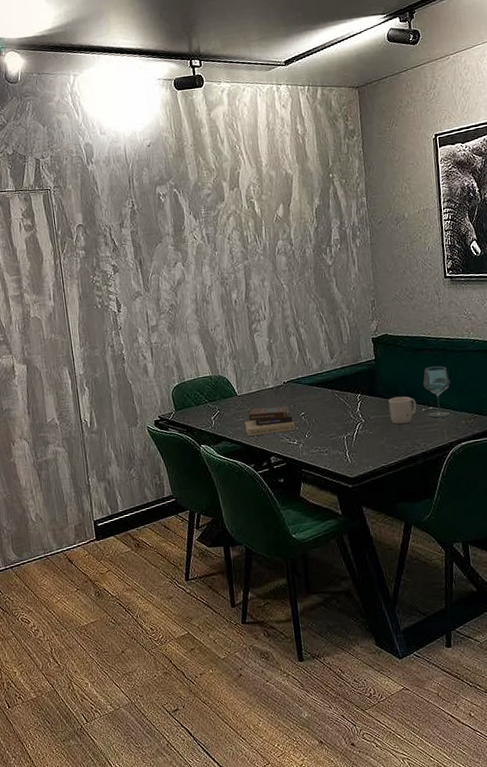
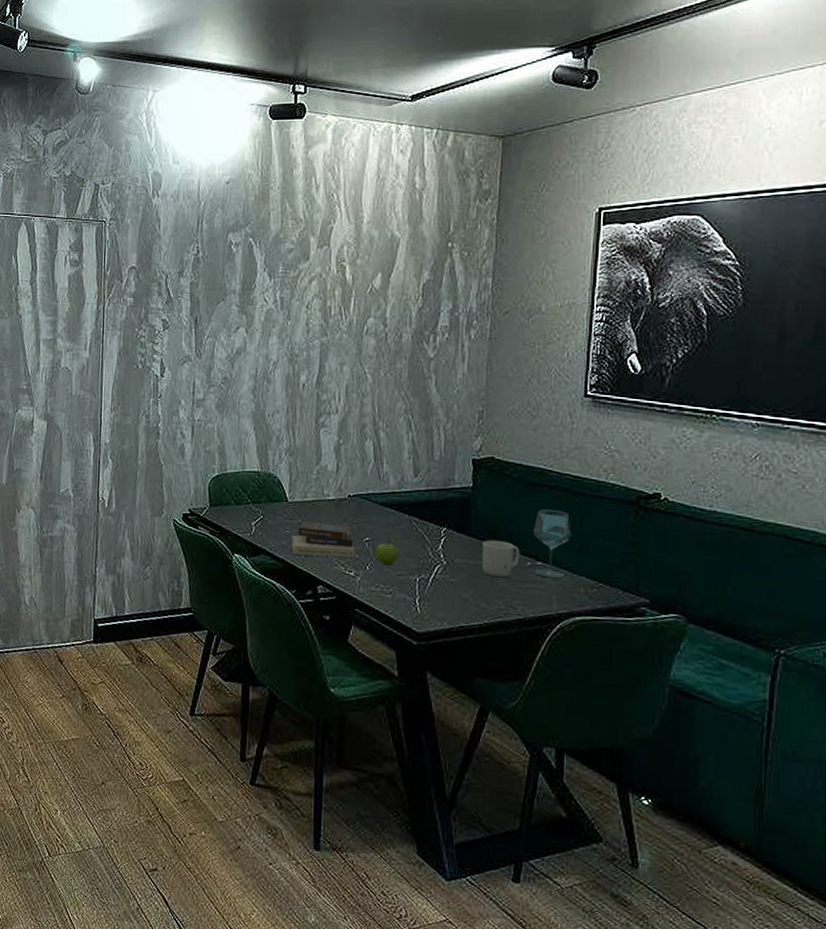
fruit: none [310,409,334,431] -> present [374,537,408,565]

